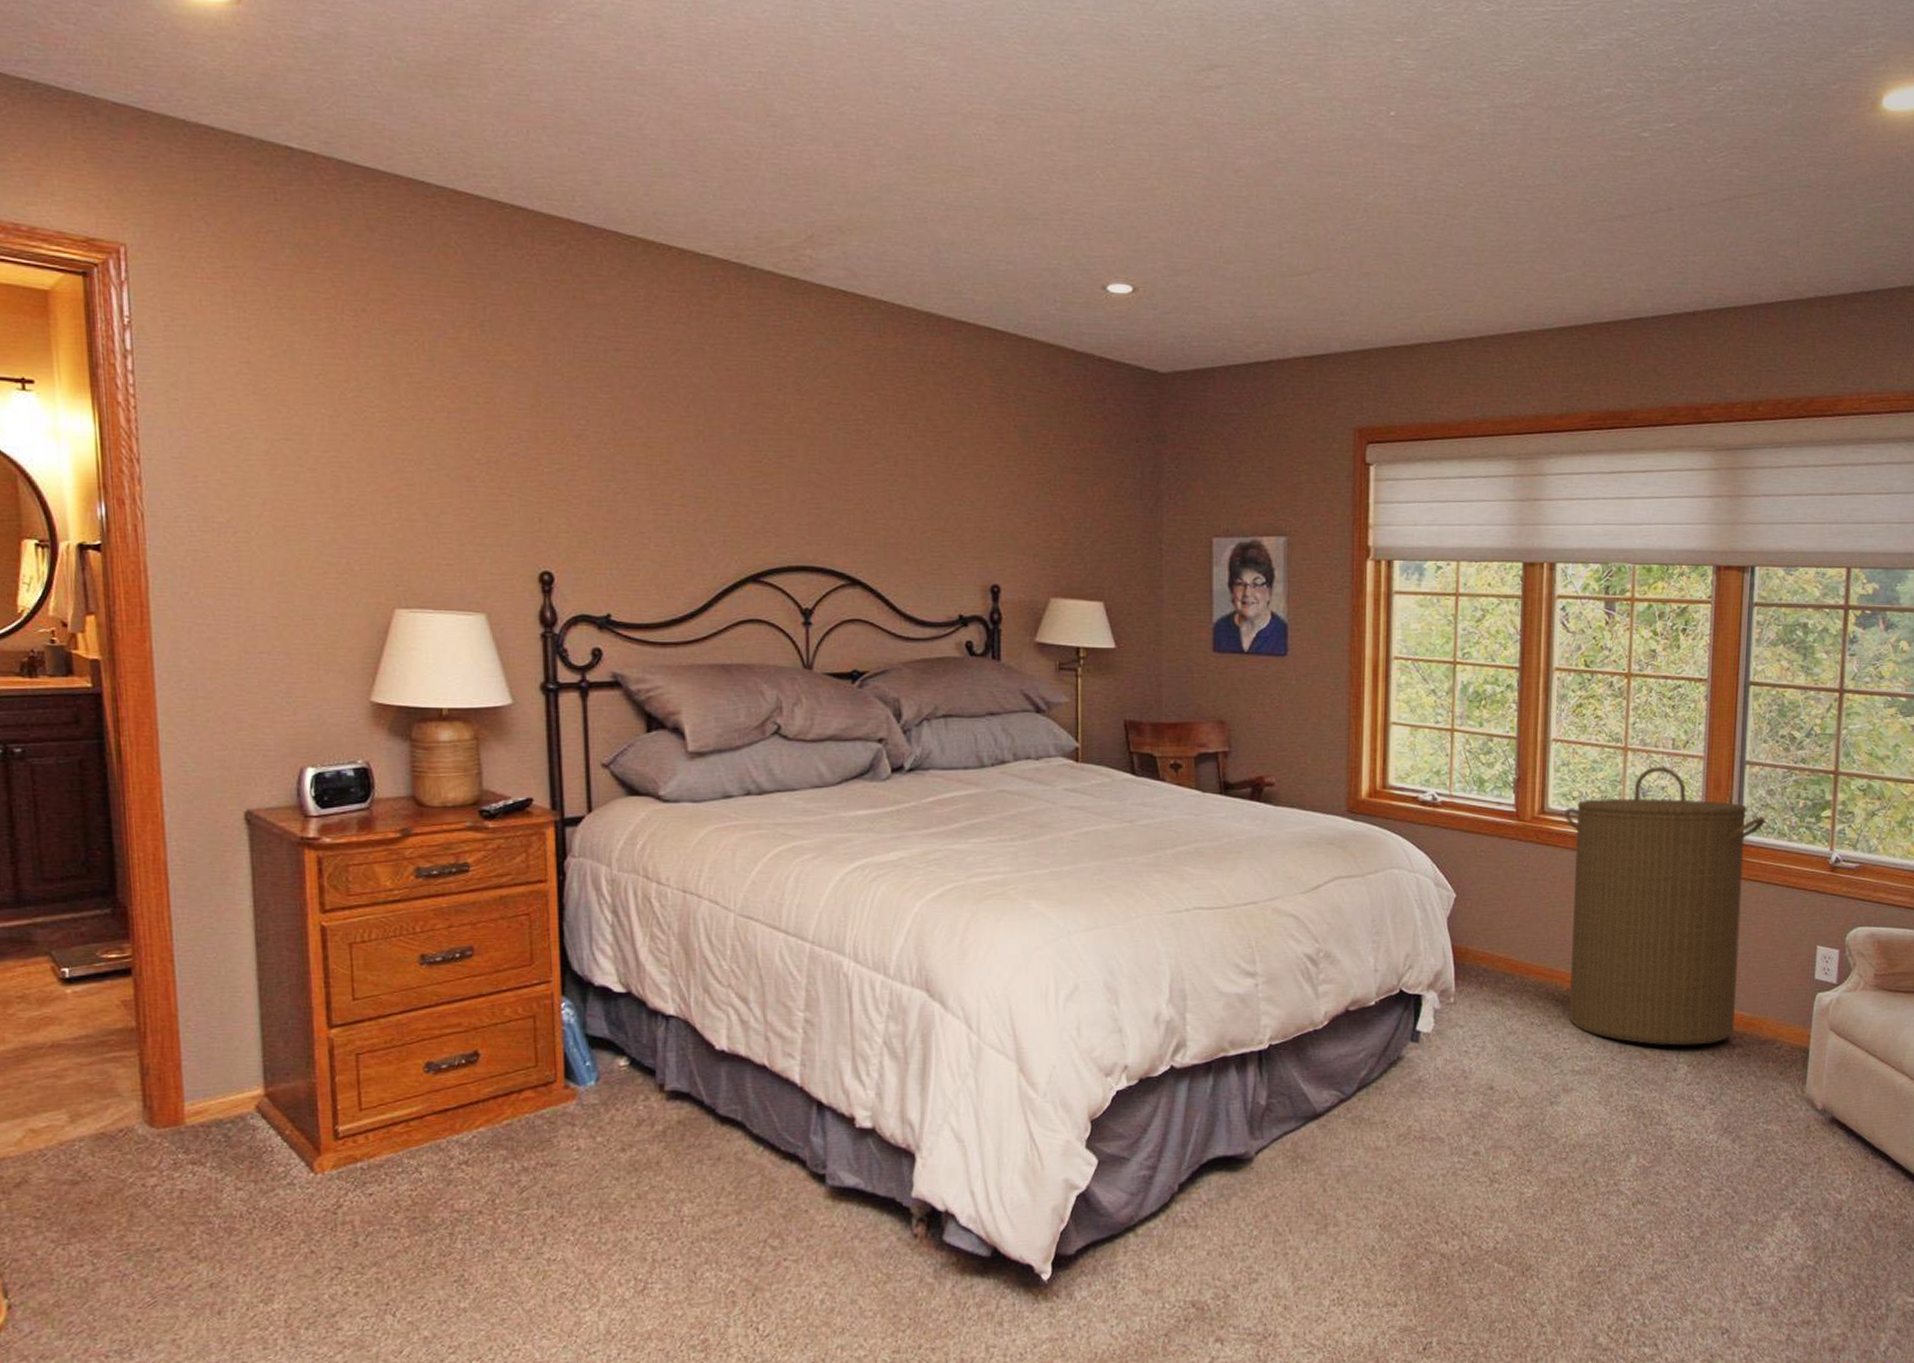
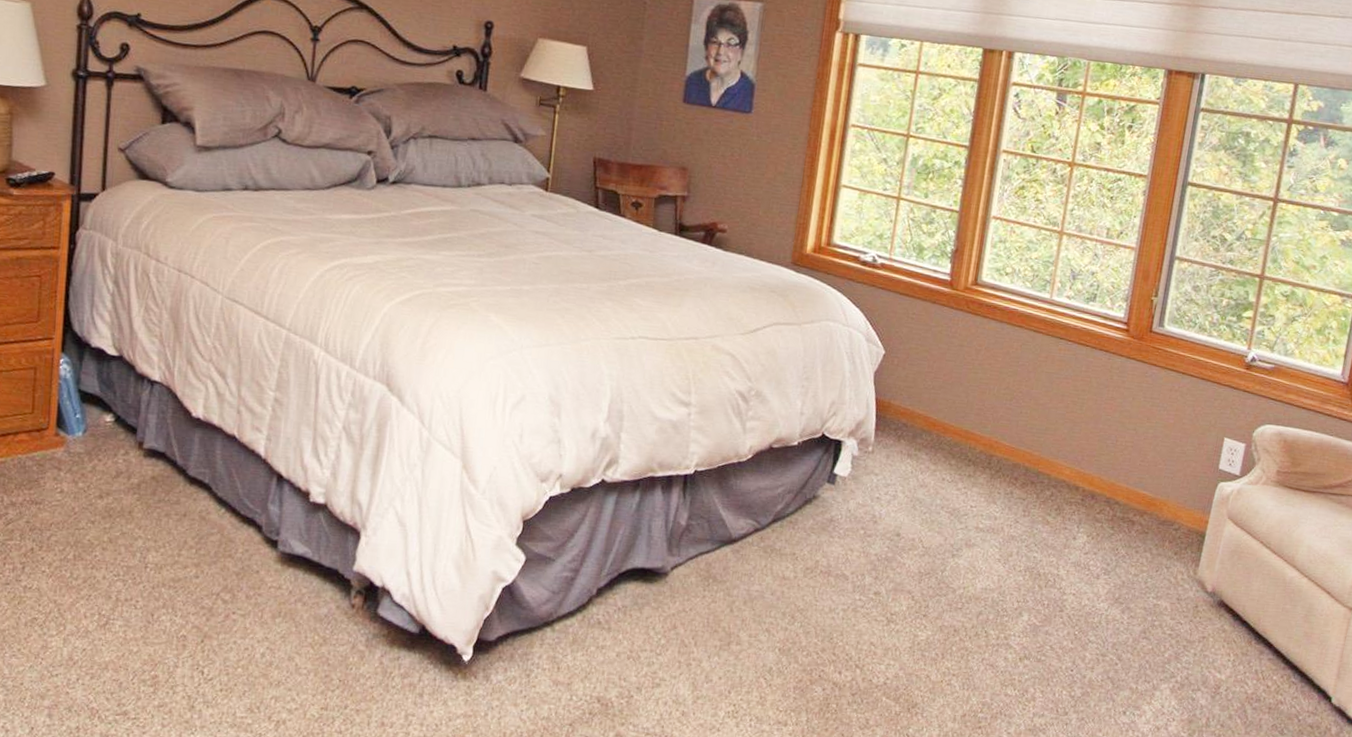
laundry hamper: present [1565,765,1766,1046] -> none [978,252,1189,518]

